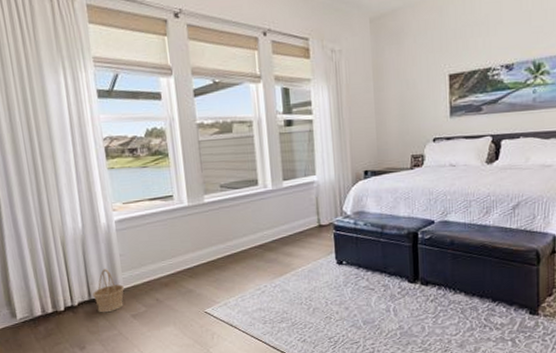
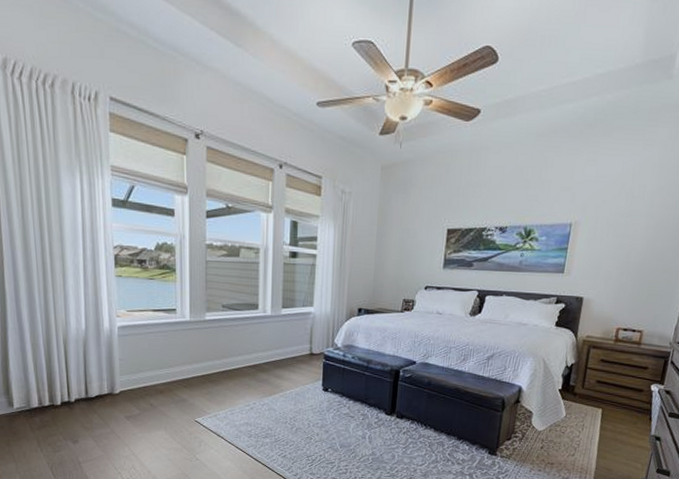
basket: present [92,269,124,313] -> none [90,370,121,412]

